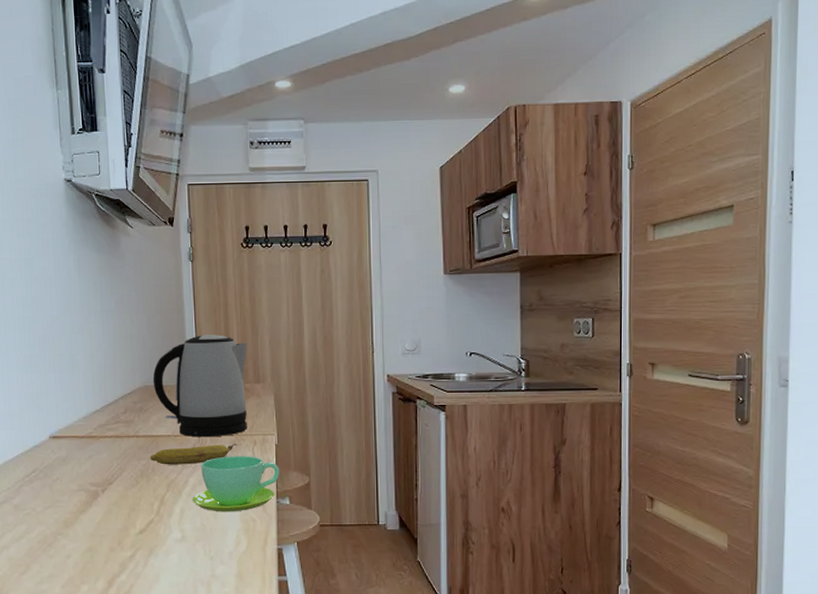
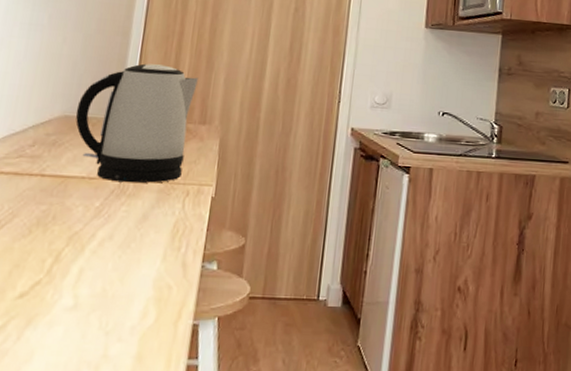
banana: present [150,443,237,465] -> none [53,192,166,215]
cup: present [192,456,280,512] -> none [96,207,212,276]

